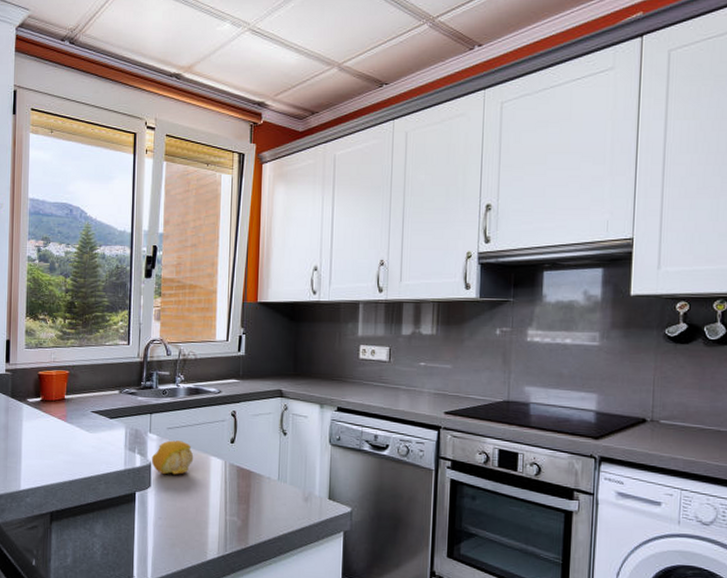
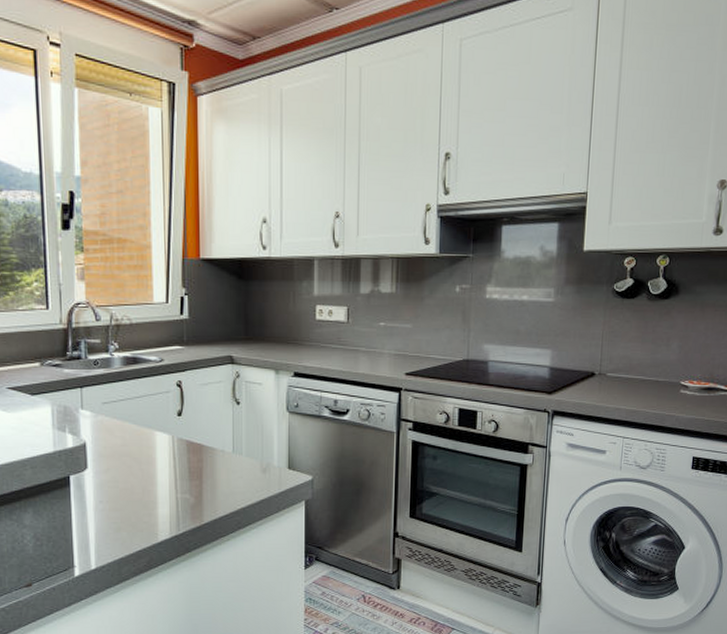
fruit: present [151,440,194,475] -> none [85,416,136,453]

